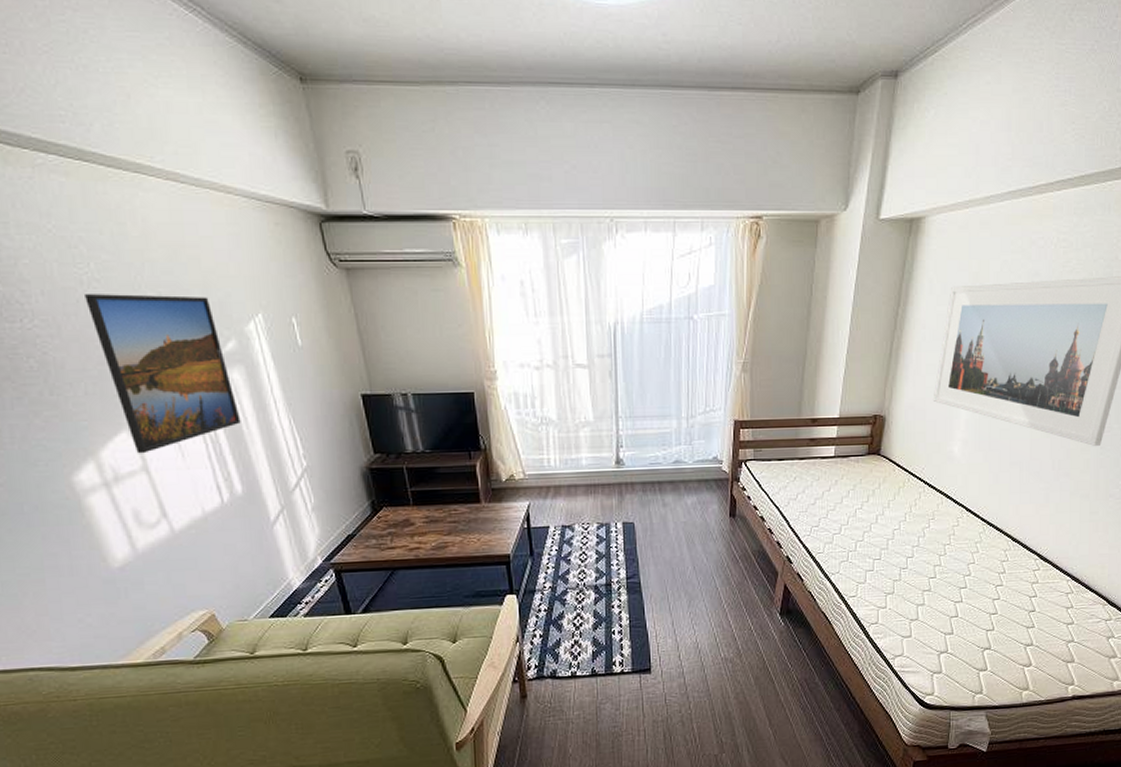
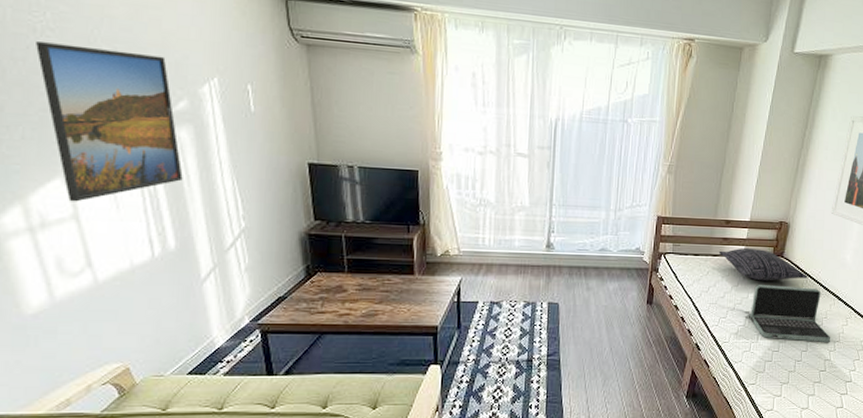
pillow: none [805,447,910,483] -> present [718,247,808,281]
laptop: none [841,486,940,547] -> present [745,285,831,342]

